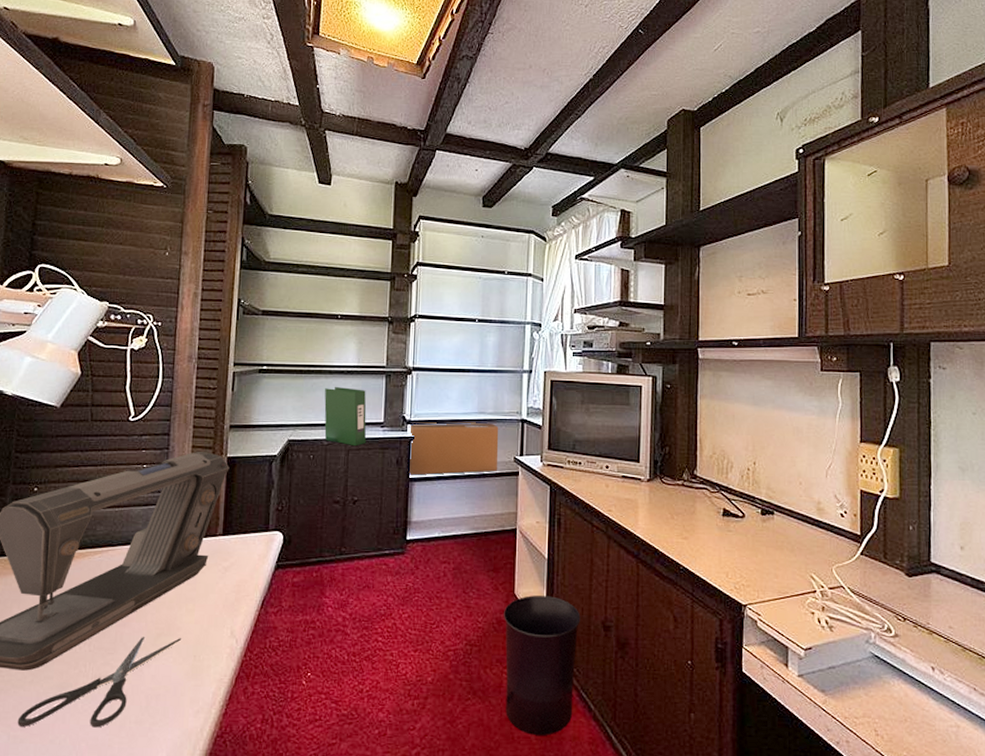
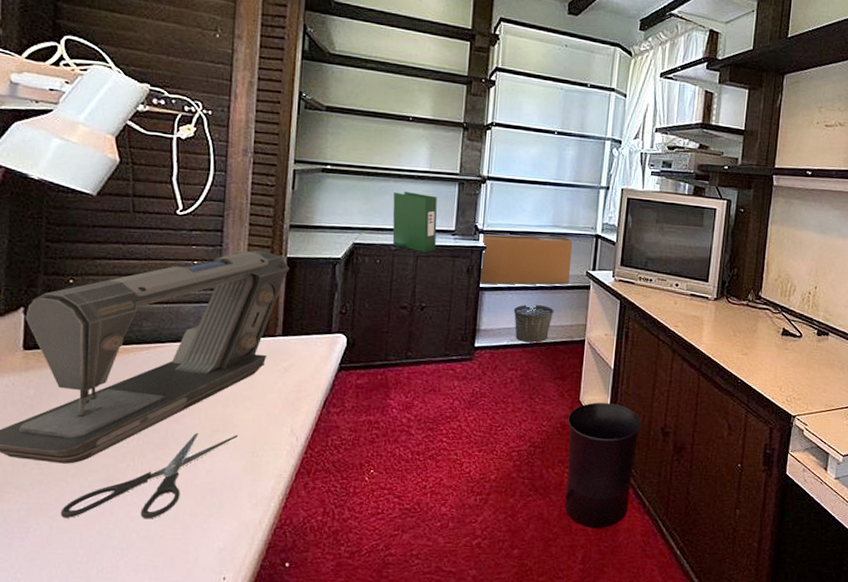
basket: none [443,493,484,534] -> present [513,304,554,343]

